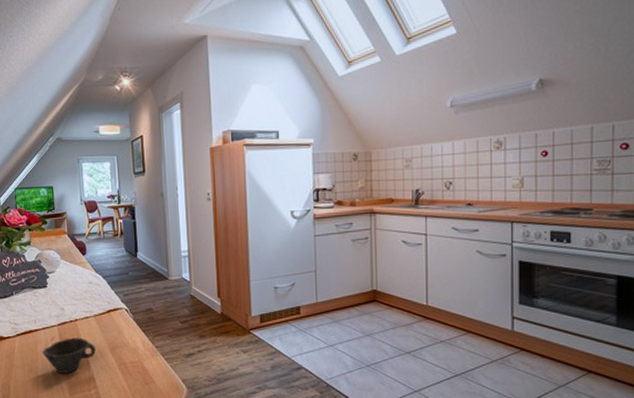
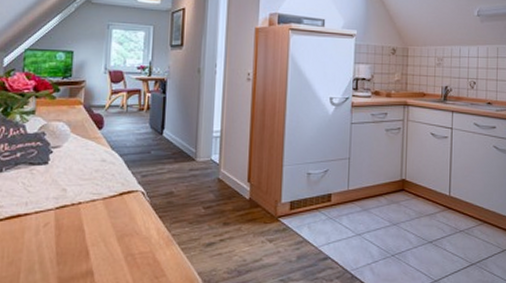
cup: present [42,337,96,374] -> none [29,224,99,268]

